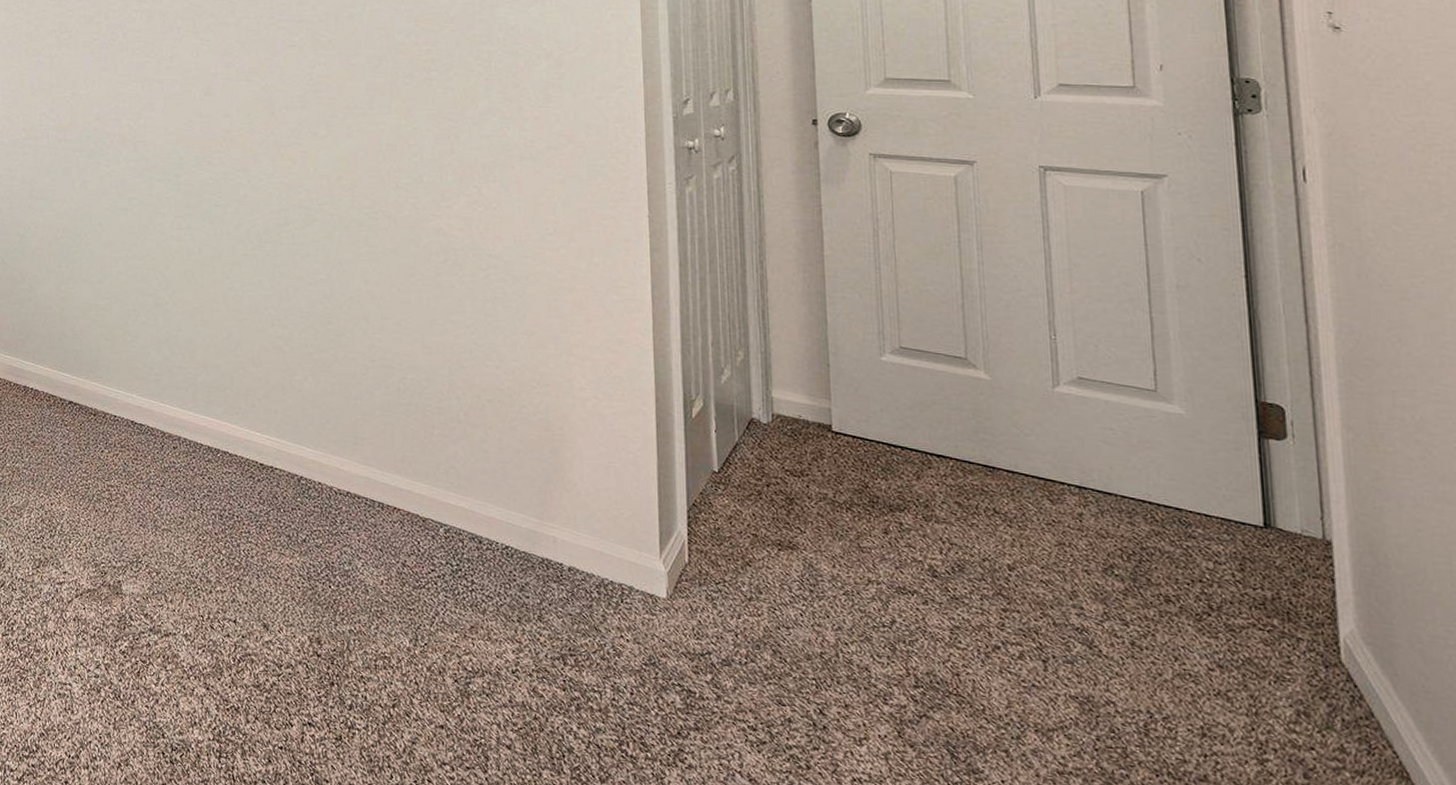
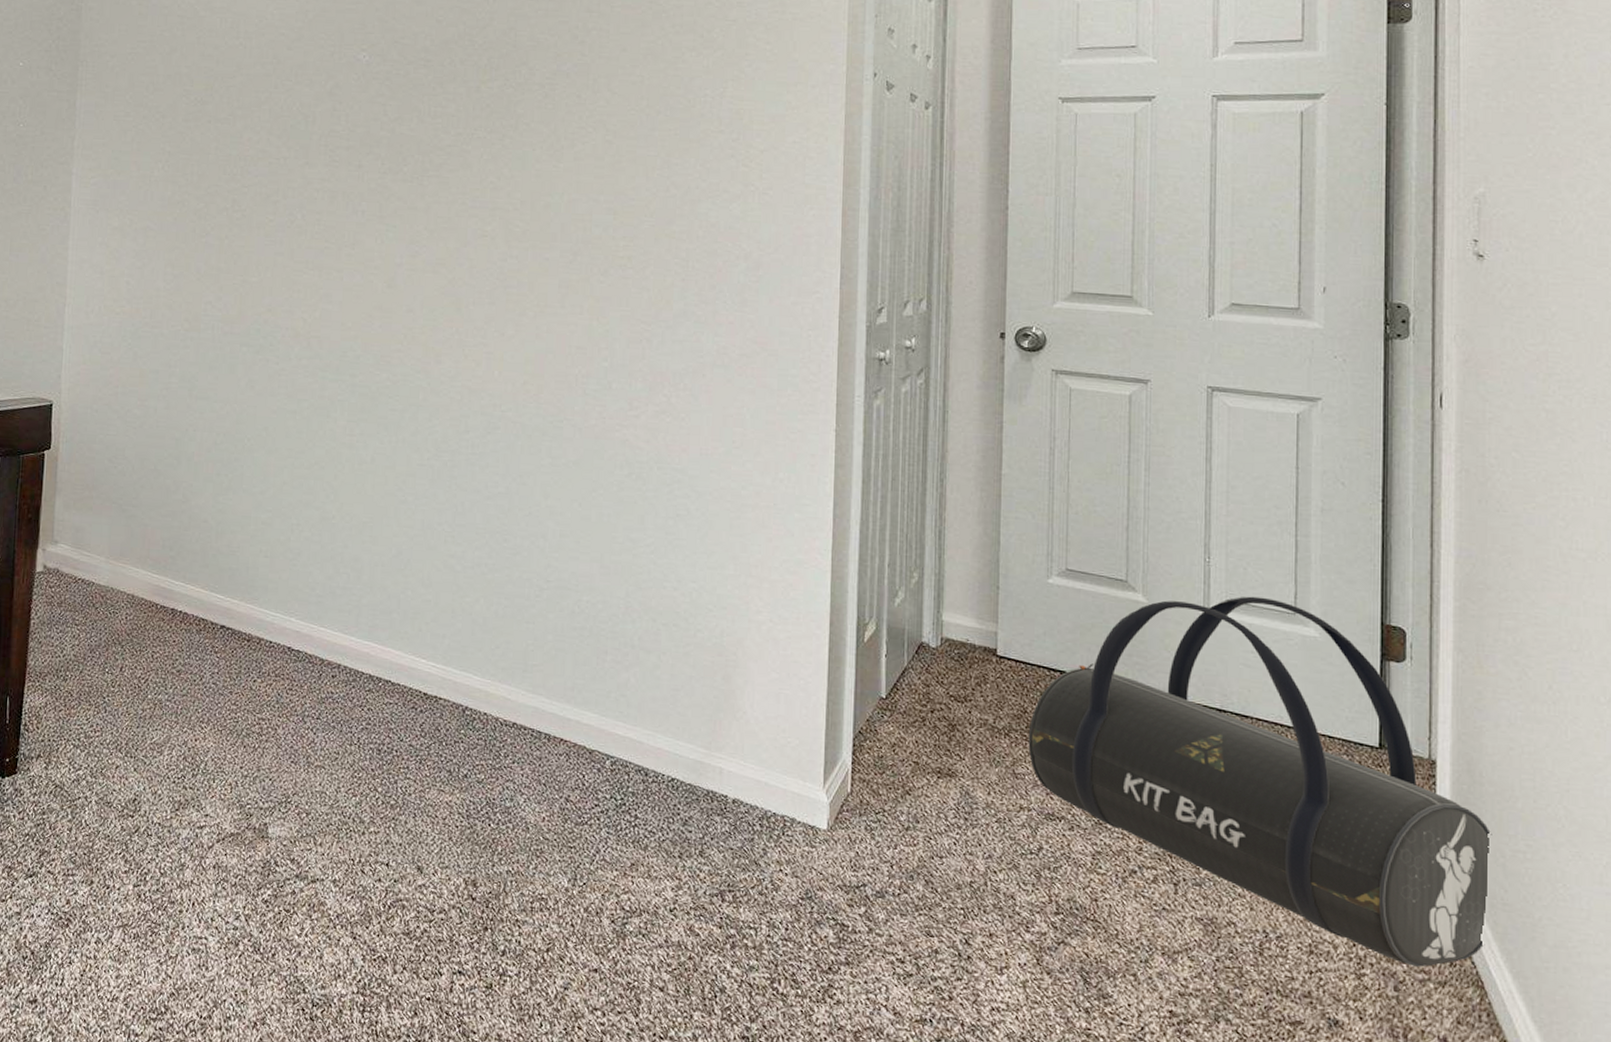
duffel bag: none [871,373,1408,755] -> present [1028,596,1492,967]

